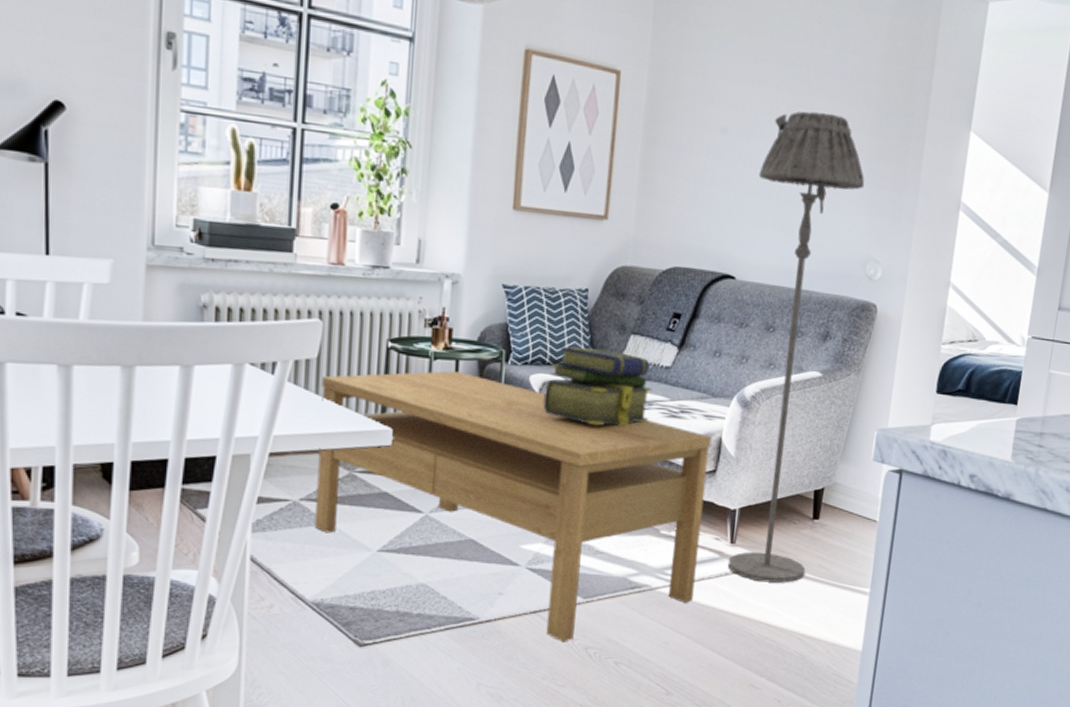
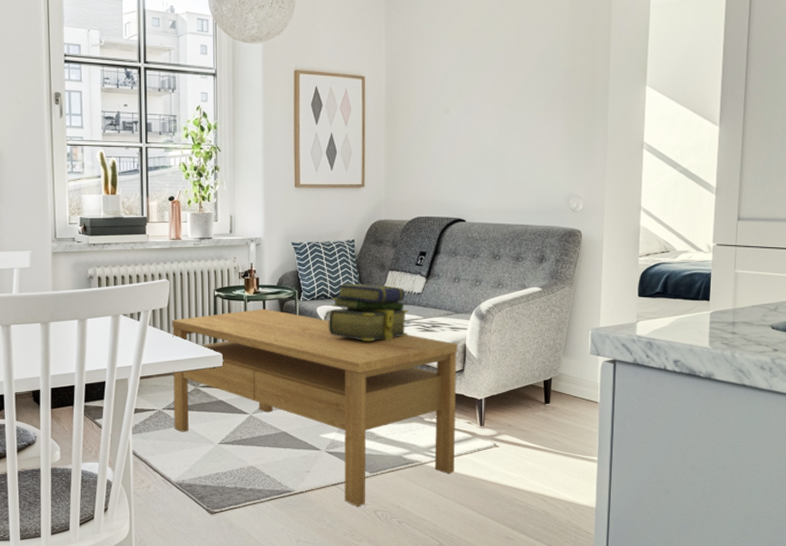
floor lamp: present [727,111,865,583] -> none [476,86,562,455]

